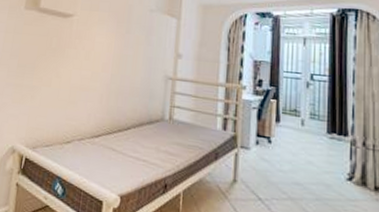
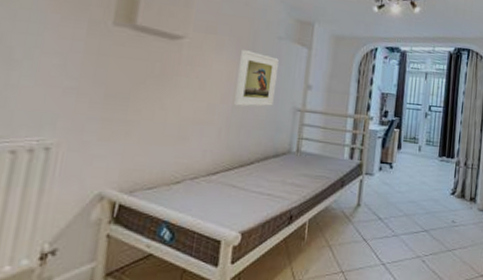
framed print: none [112,23,151,75] -> present [233,50,279,107]

